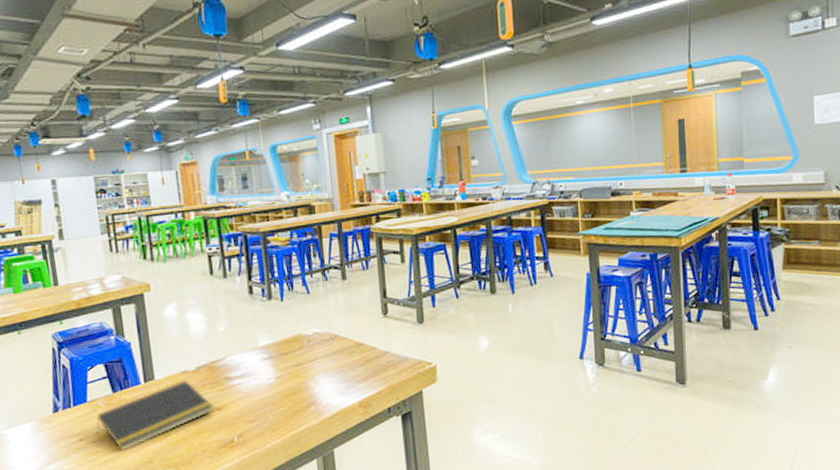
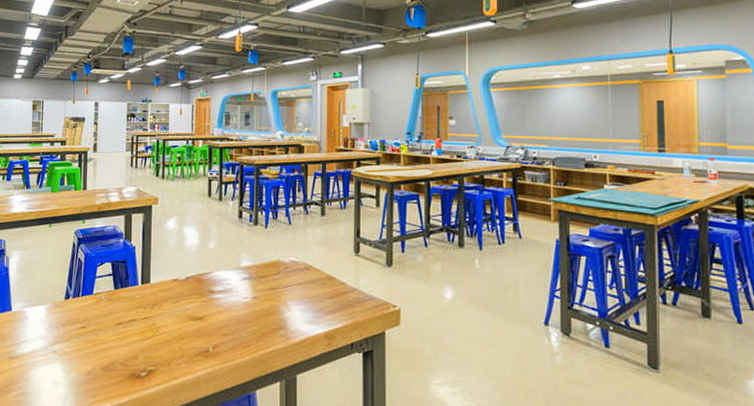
notepad: present [96,380,214,451] -> none [97,287,196,344]

